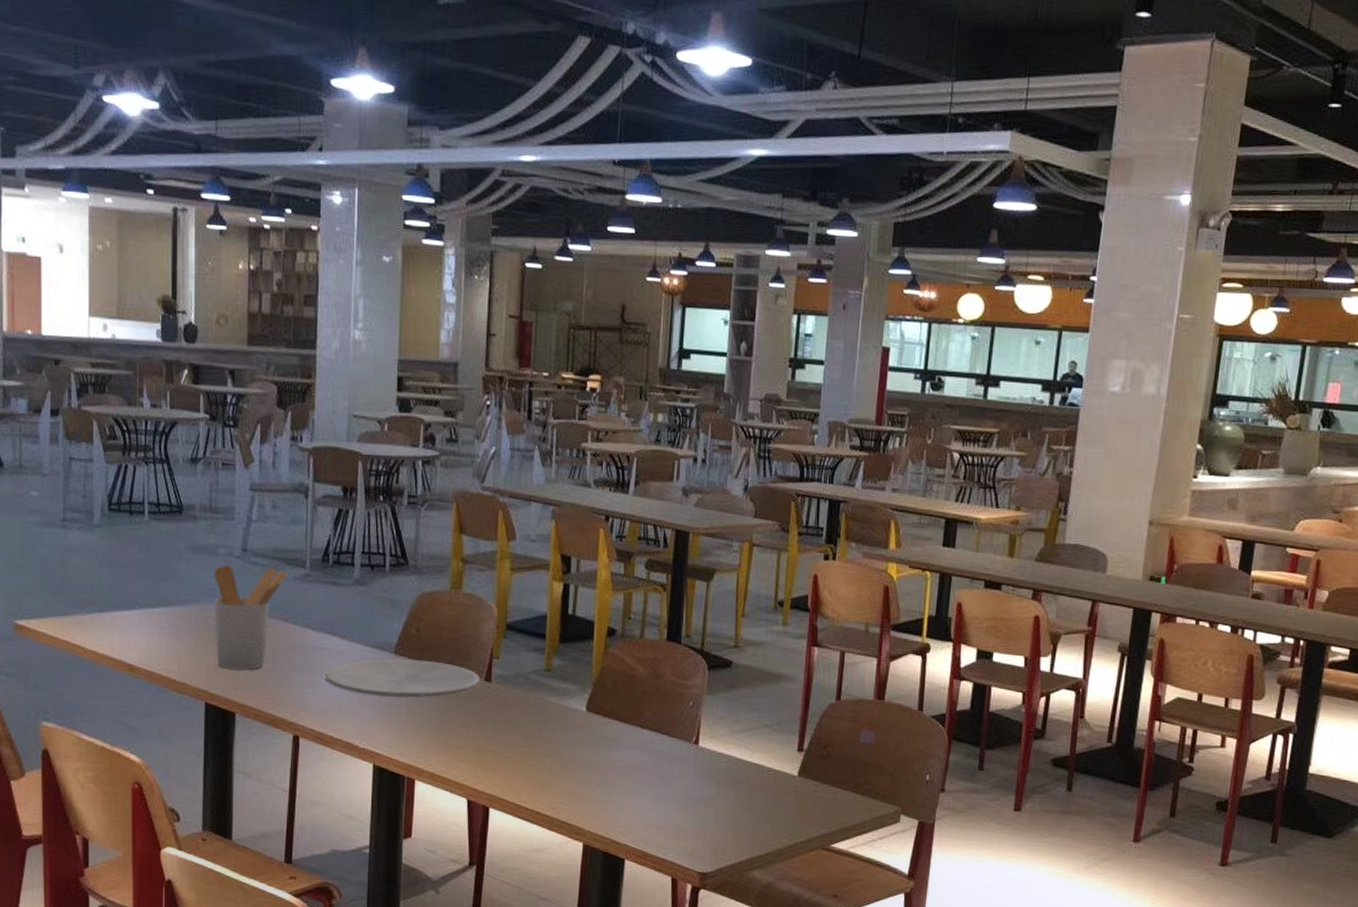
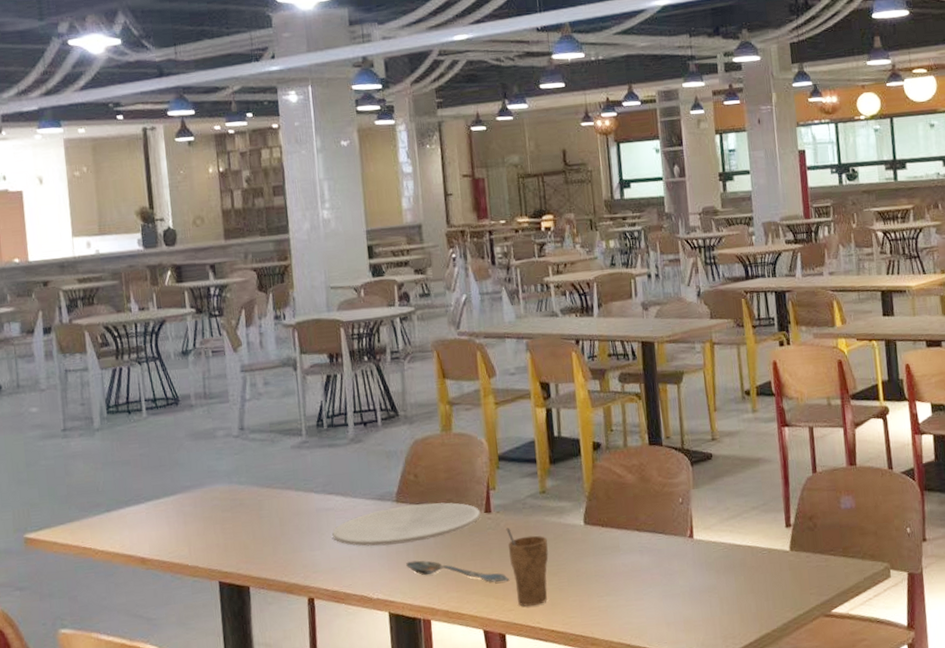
utensil holder: present [214,565,289,670] -> none [214,441,287,545]
spoon: none [397,716,501,755] -> present [406,560,510,582]
cup: none [504,700,546,785] -> present [506,528,549,607]

